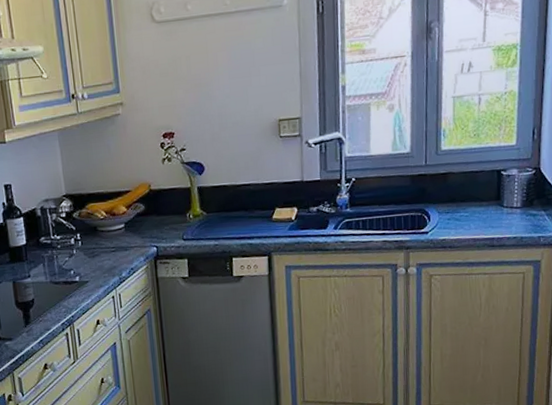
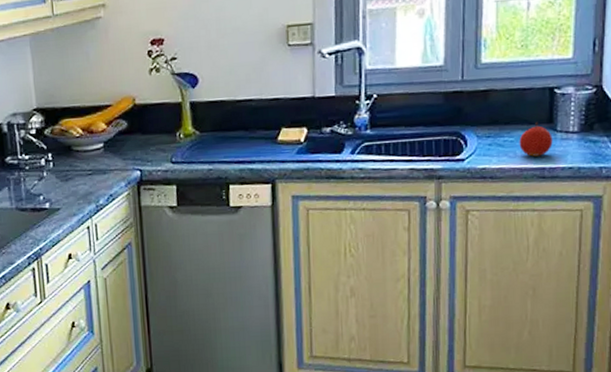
fruit: none [472,199,500,229] -> present [519,121,553,157]

